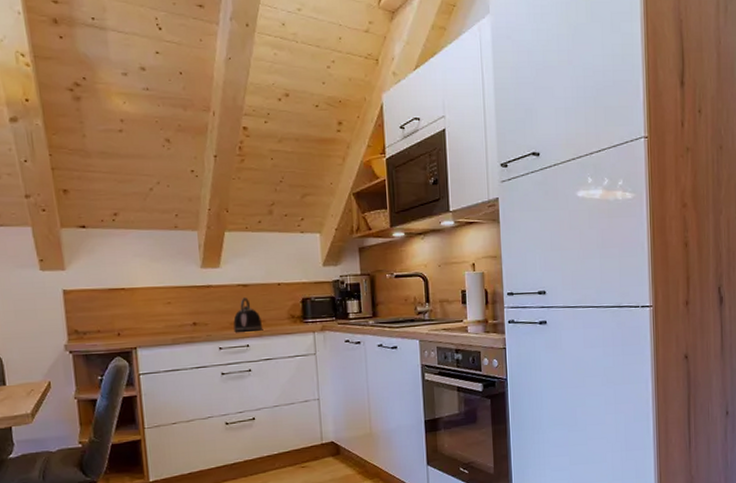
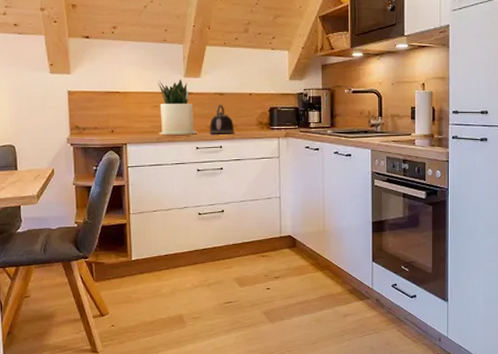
planter: none [169,270,221,338] -> present [157,78,198,137]

